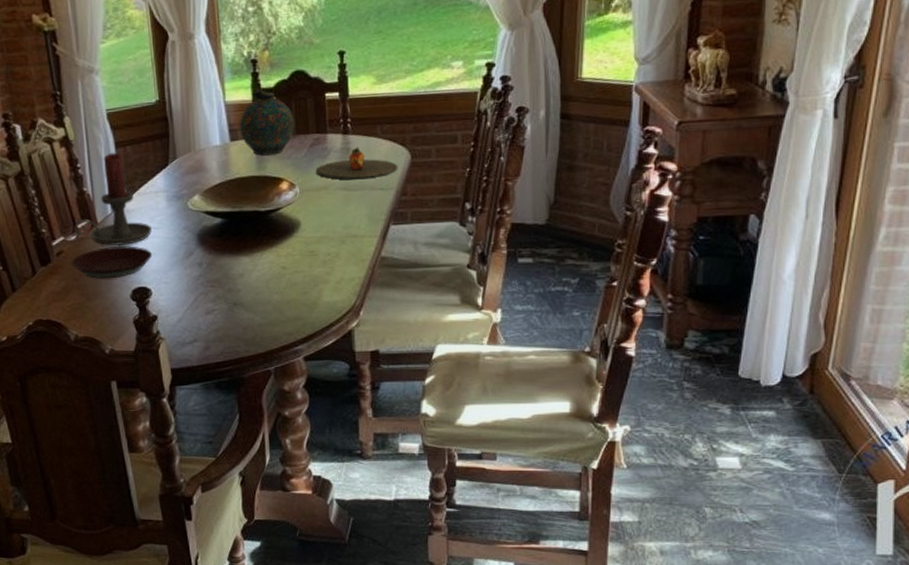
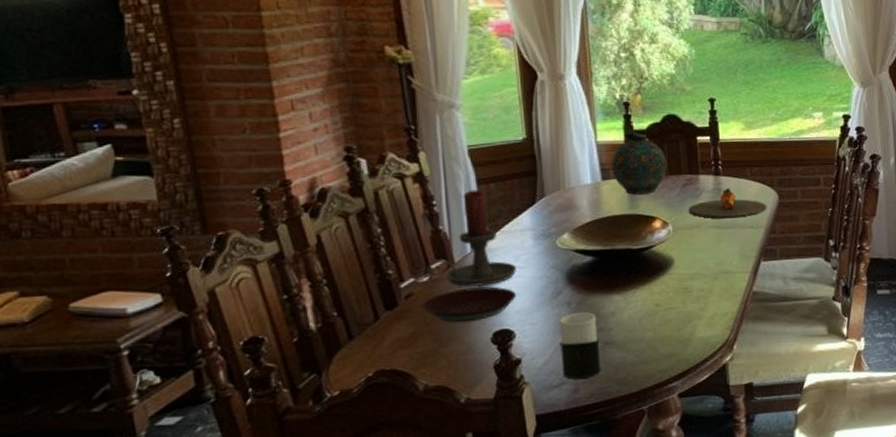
cup: none [191,273,230,337] -> present [559,312,601,379]

